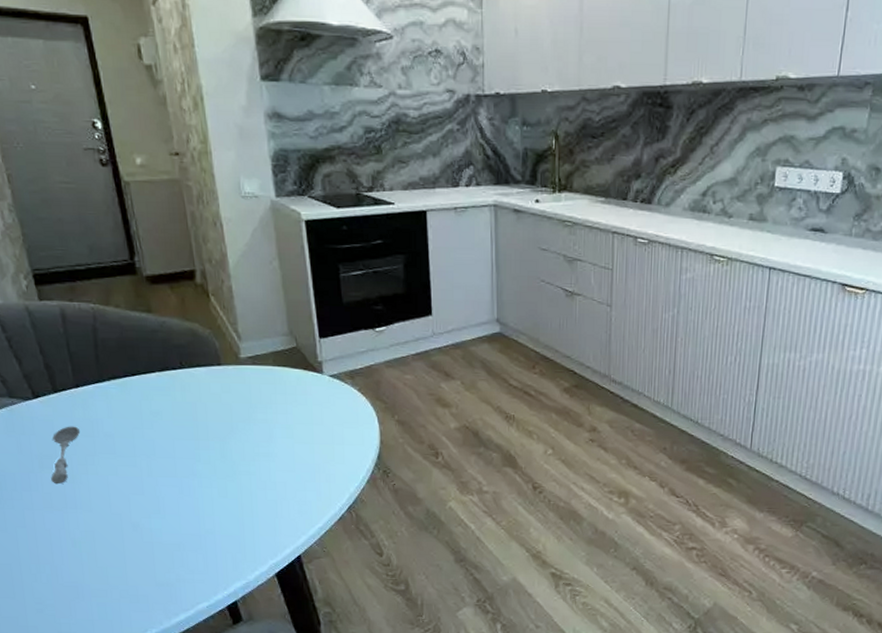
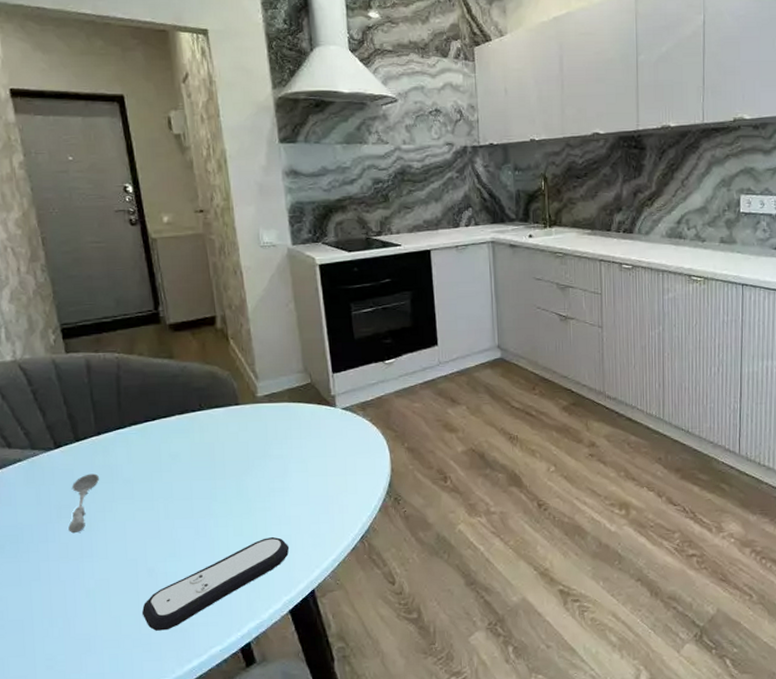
remote control: none [128,500,274,584] -> present [141,536,289,631]

